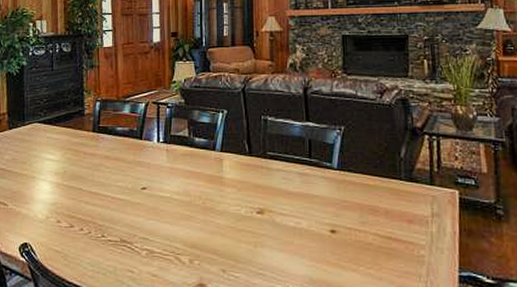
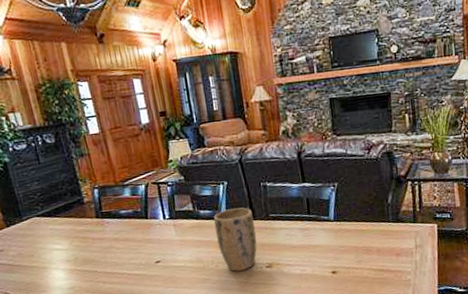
plant pot: none [207,140,251,213] -> present [213,207,257,272]

